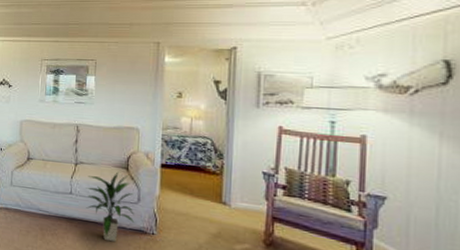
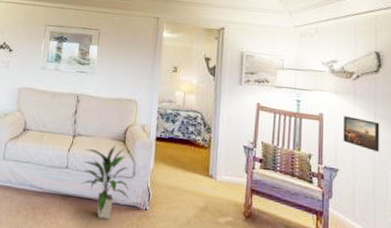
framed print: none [394,137,448,178] -> present [343,116,380,152]

